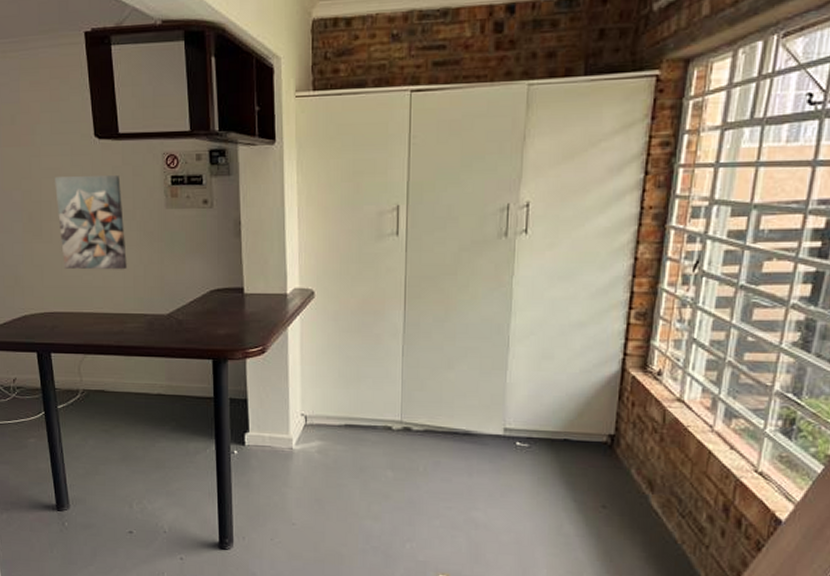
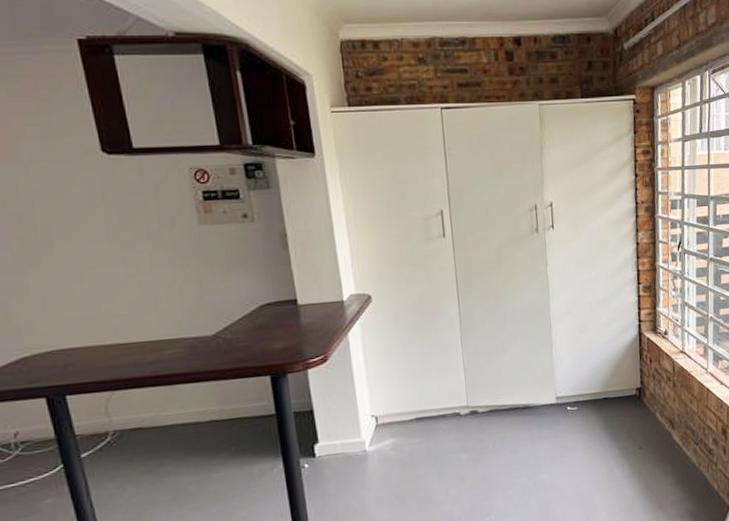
wall art: present [55,175,127,270] -> none [52,193,158,299]

